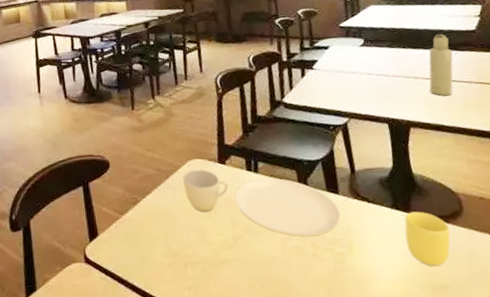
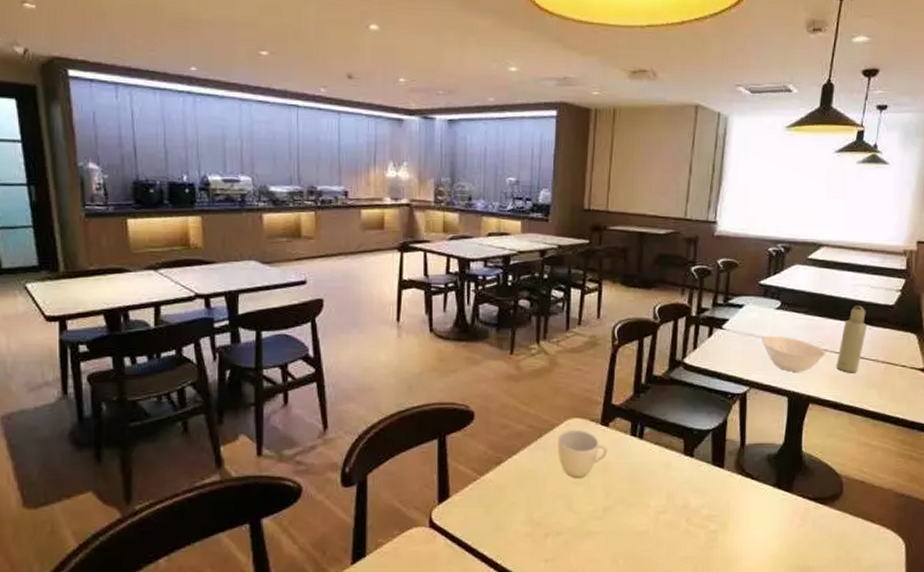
plate: present [234,178,341,237] -> none [612,445,722,511]
bowl: none [352,69,417,101] -> present [762,336,826,372]
cup: present [404,211,451,266] -> none [781,491,826,548]

